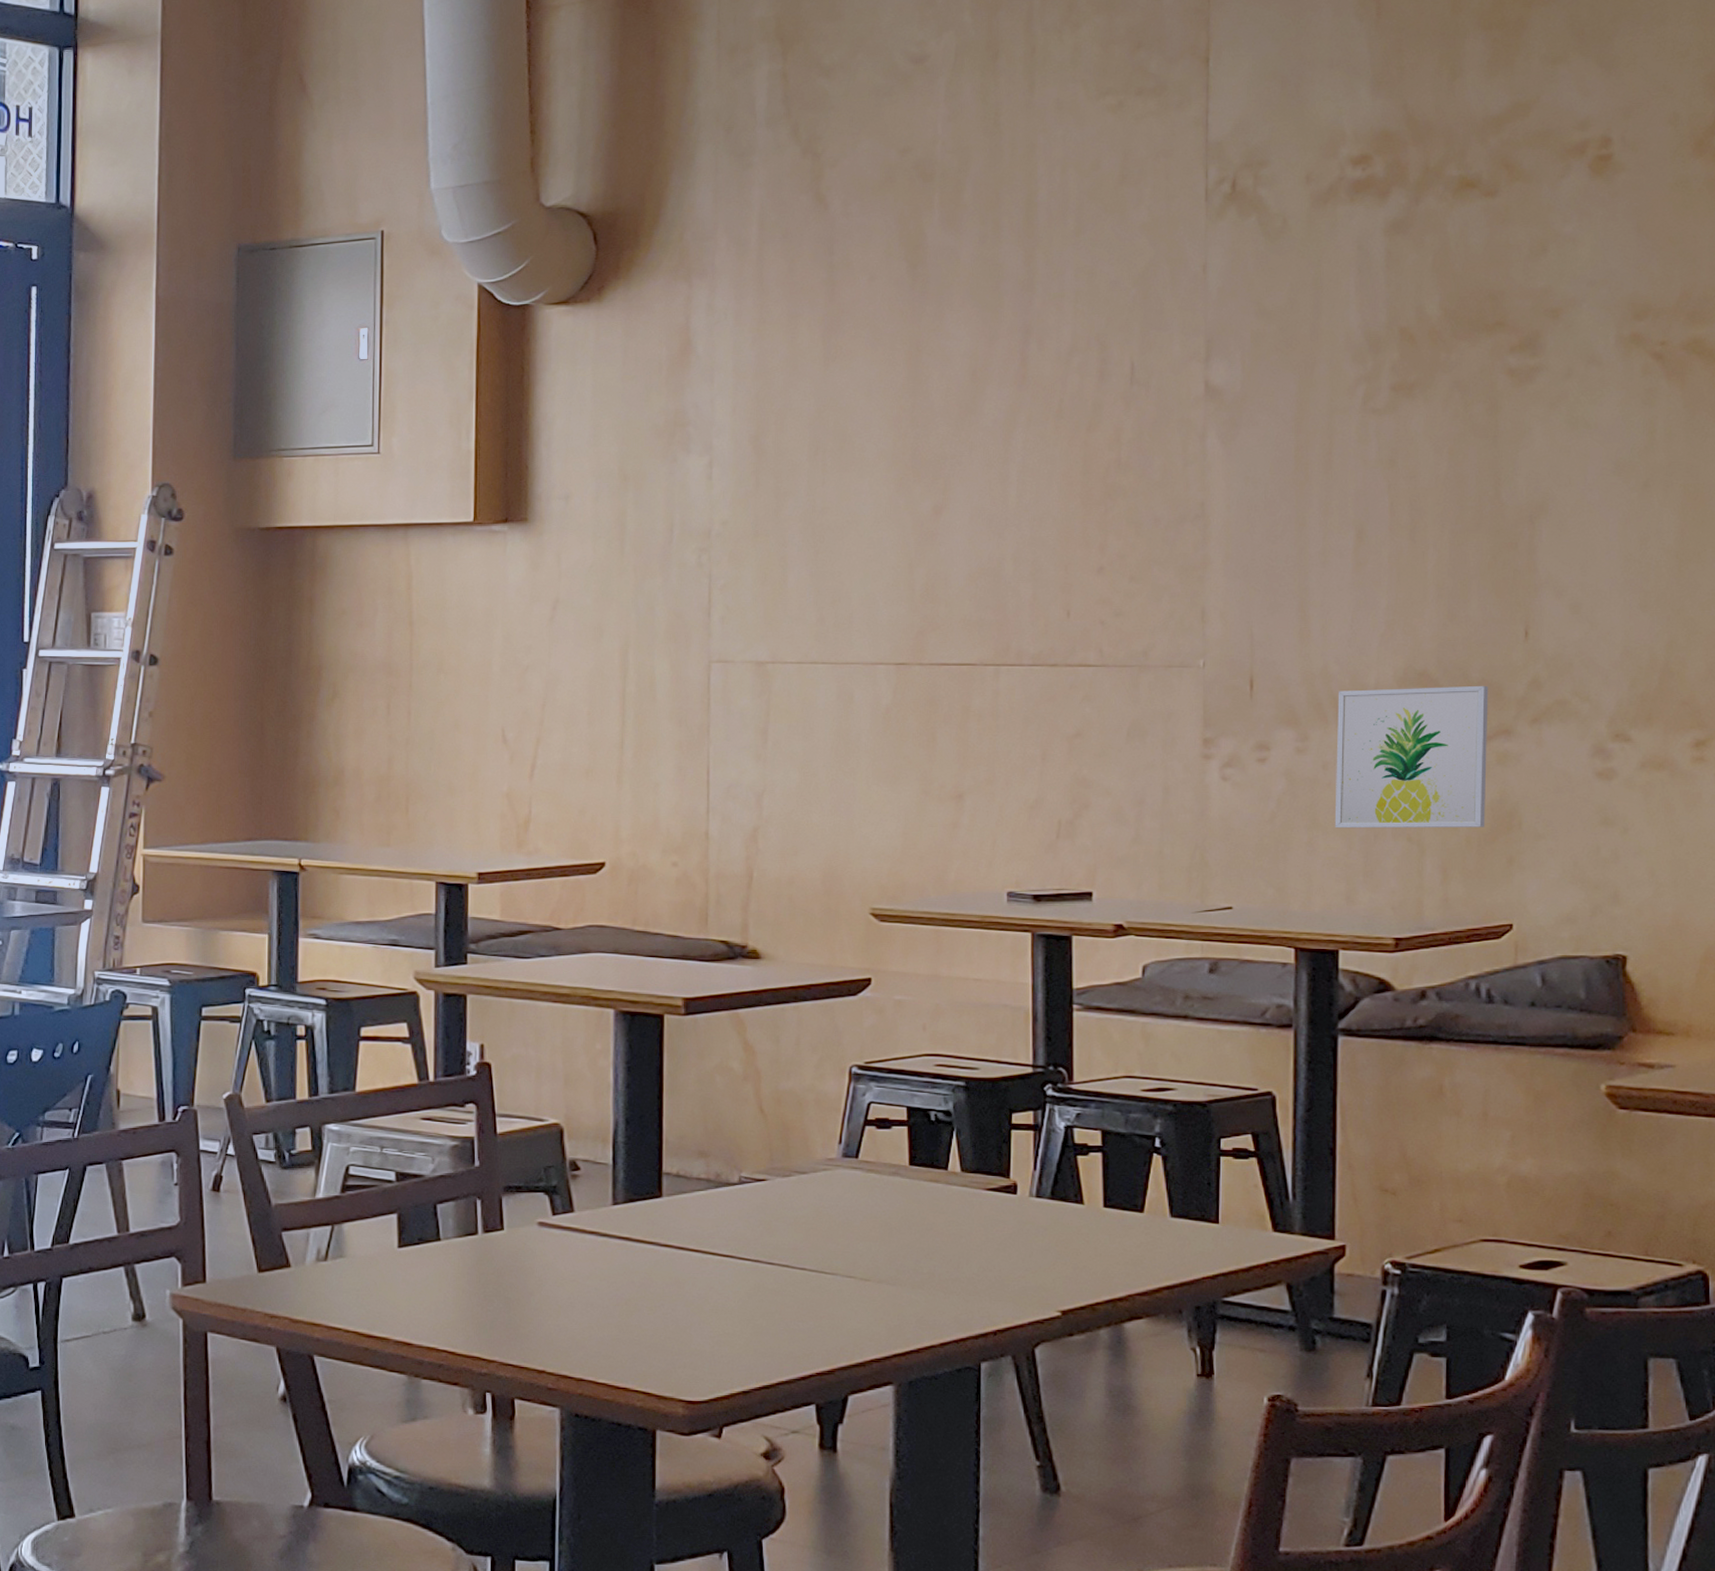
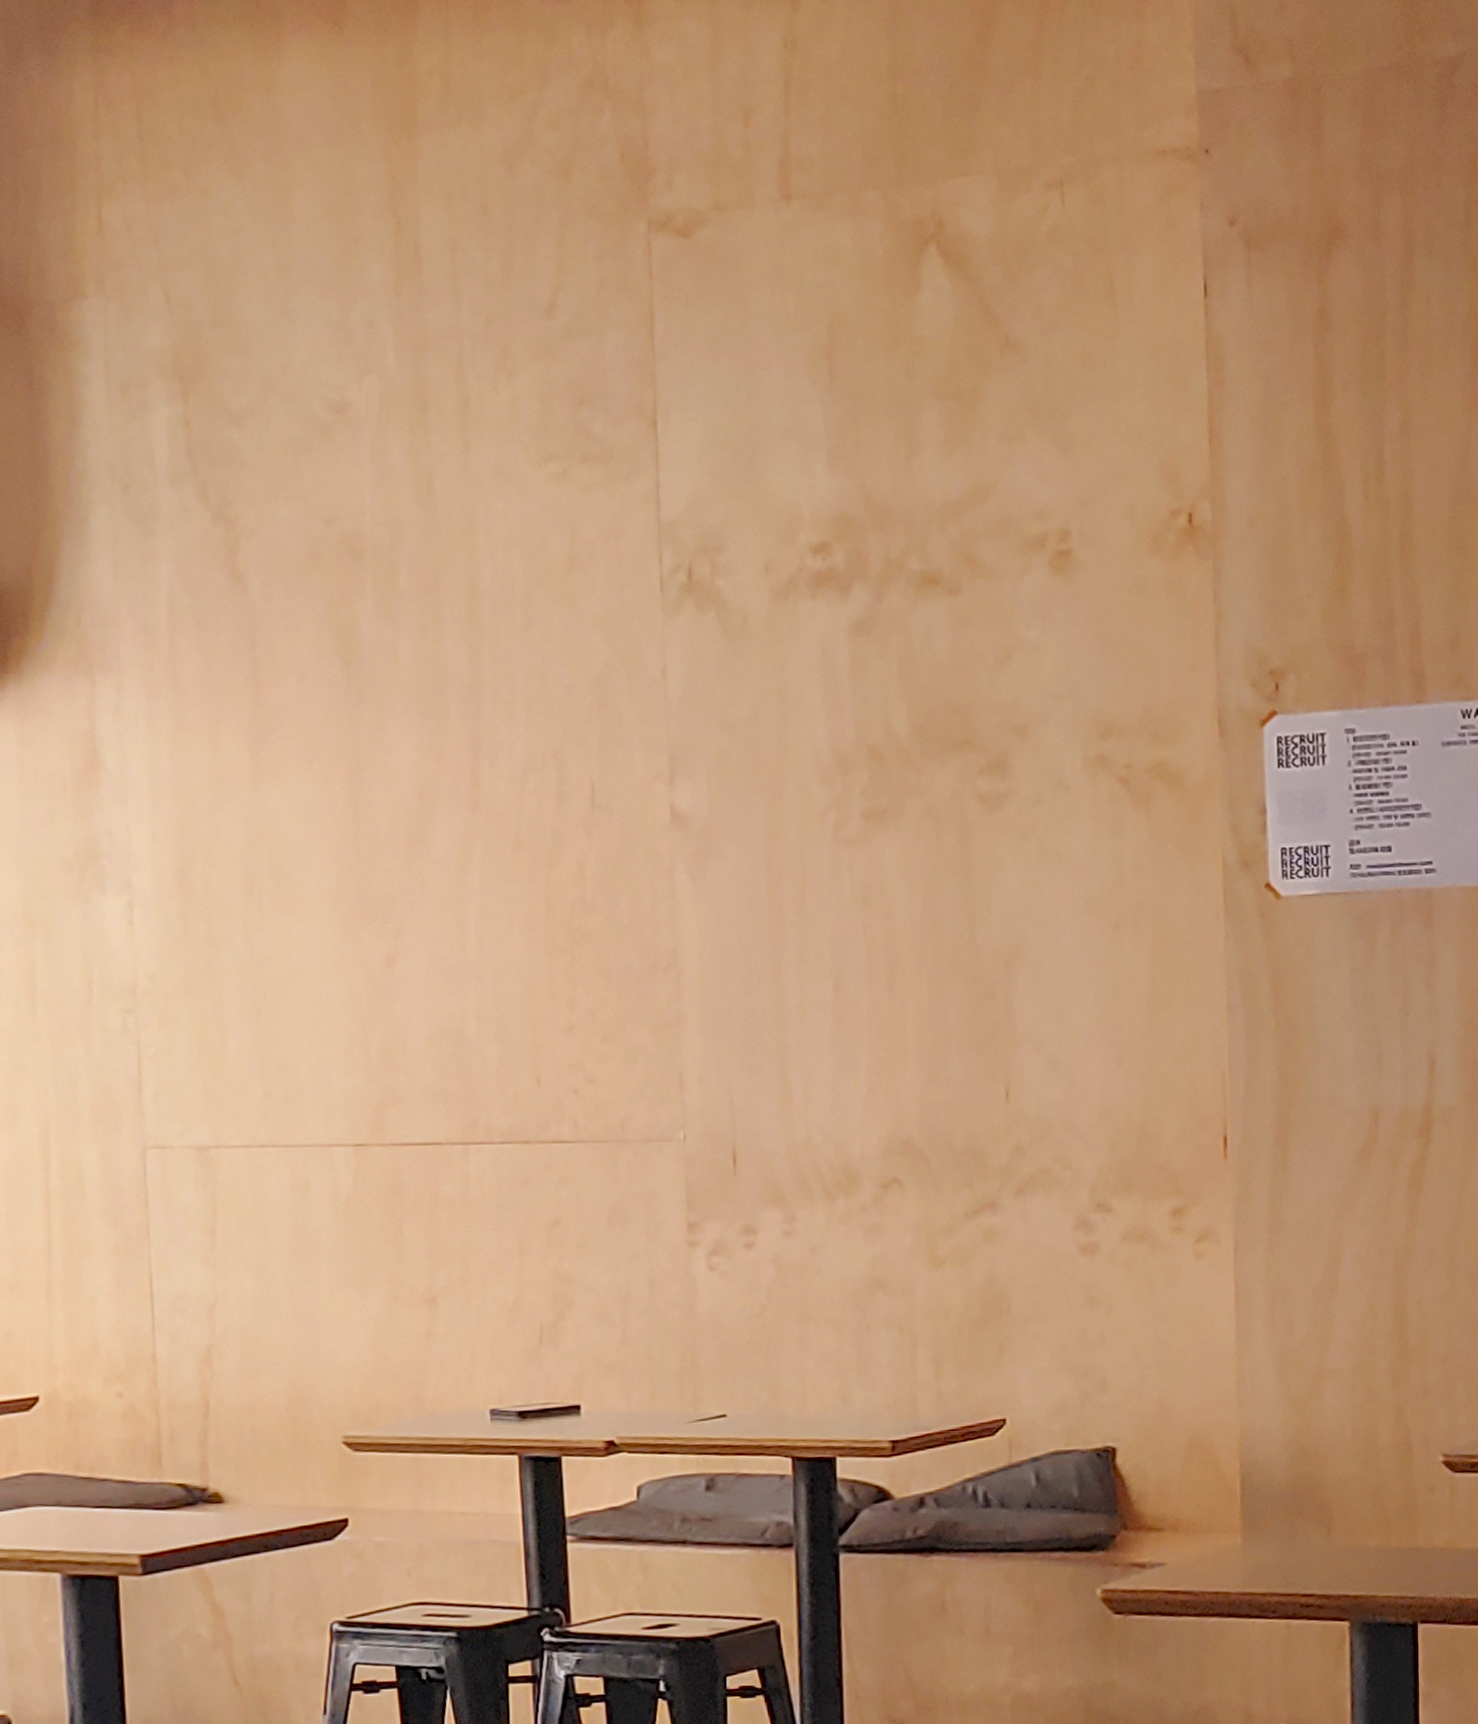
wall art: present [1334,685,1489,829] -> none [823,1153,975,1320]

